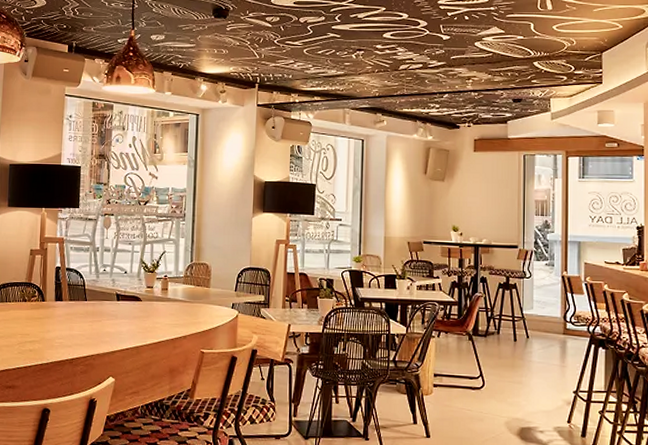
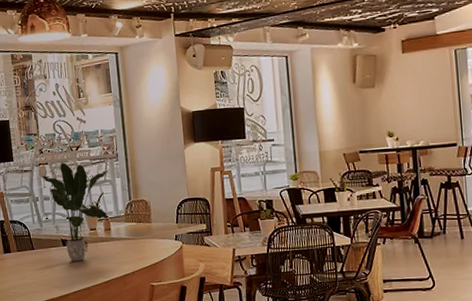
potted plant: none [106,216,173,318] -> present [42,162,108,262]

